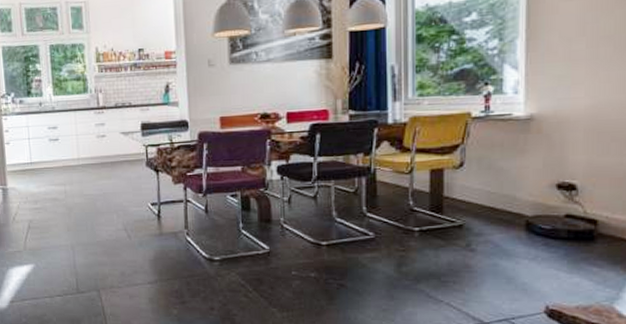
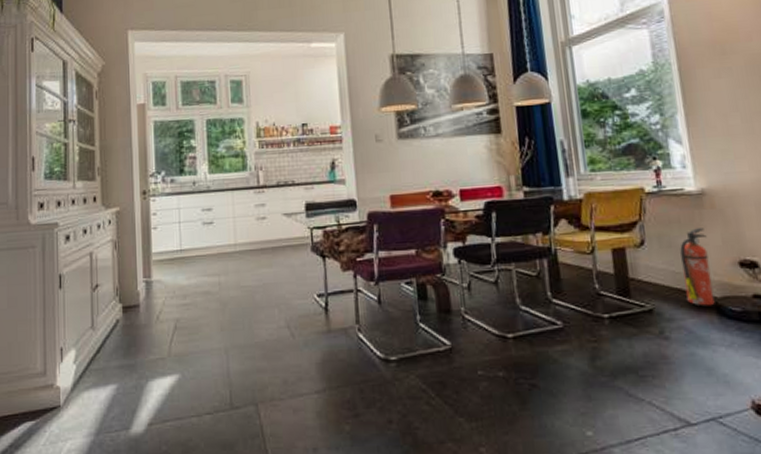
fire extinguisher: none [498,152,528,224] -> present [680,228,715,306]

